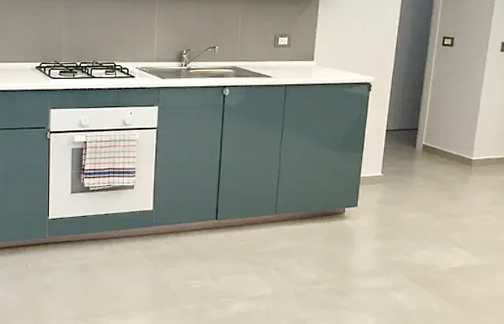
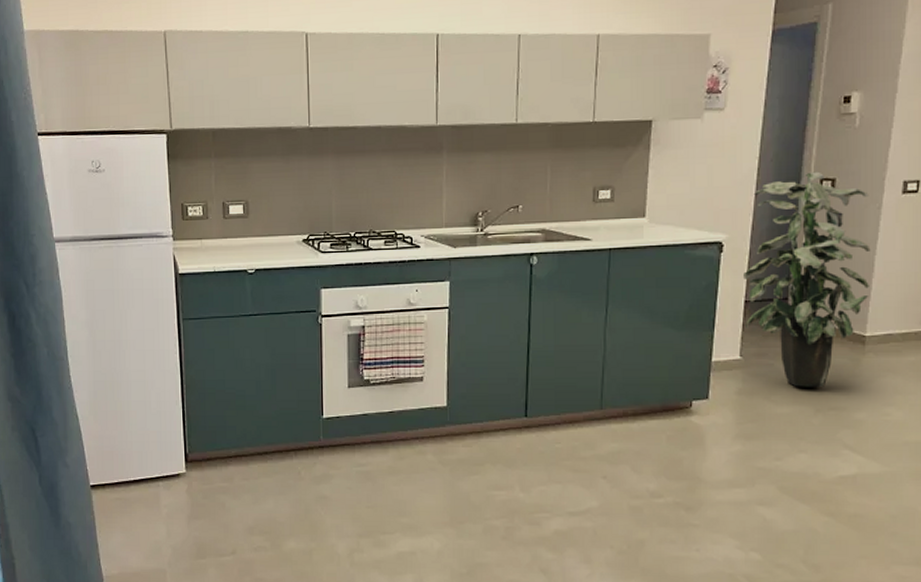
indoor plant: none [386,31,478,198] -> present [744,171,871,387]

